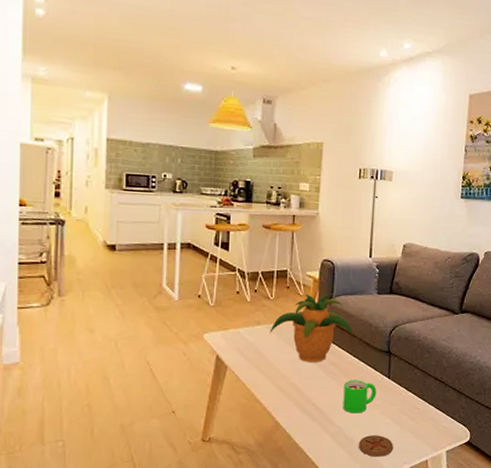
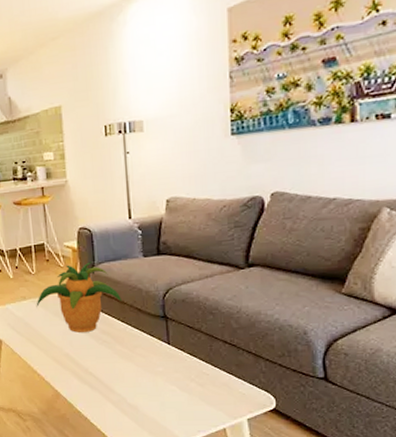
mug: present [343,380,377,413] -> none [120,347,157,381]
coaster: present [358,435,394,457] -> none [143,403,184,425]

